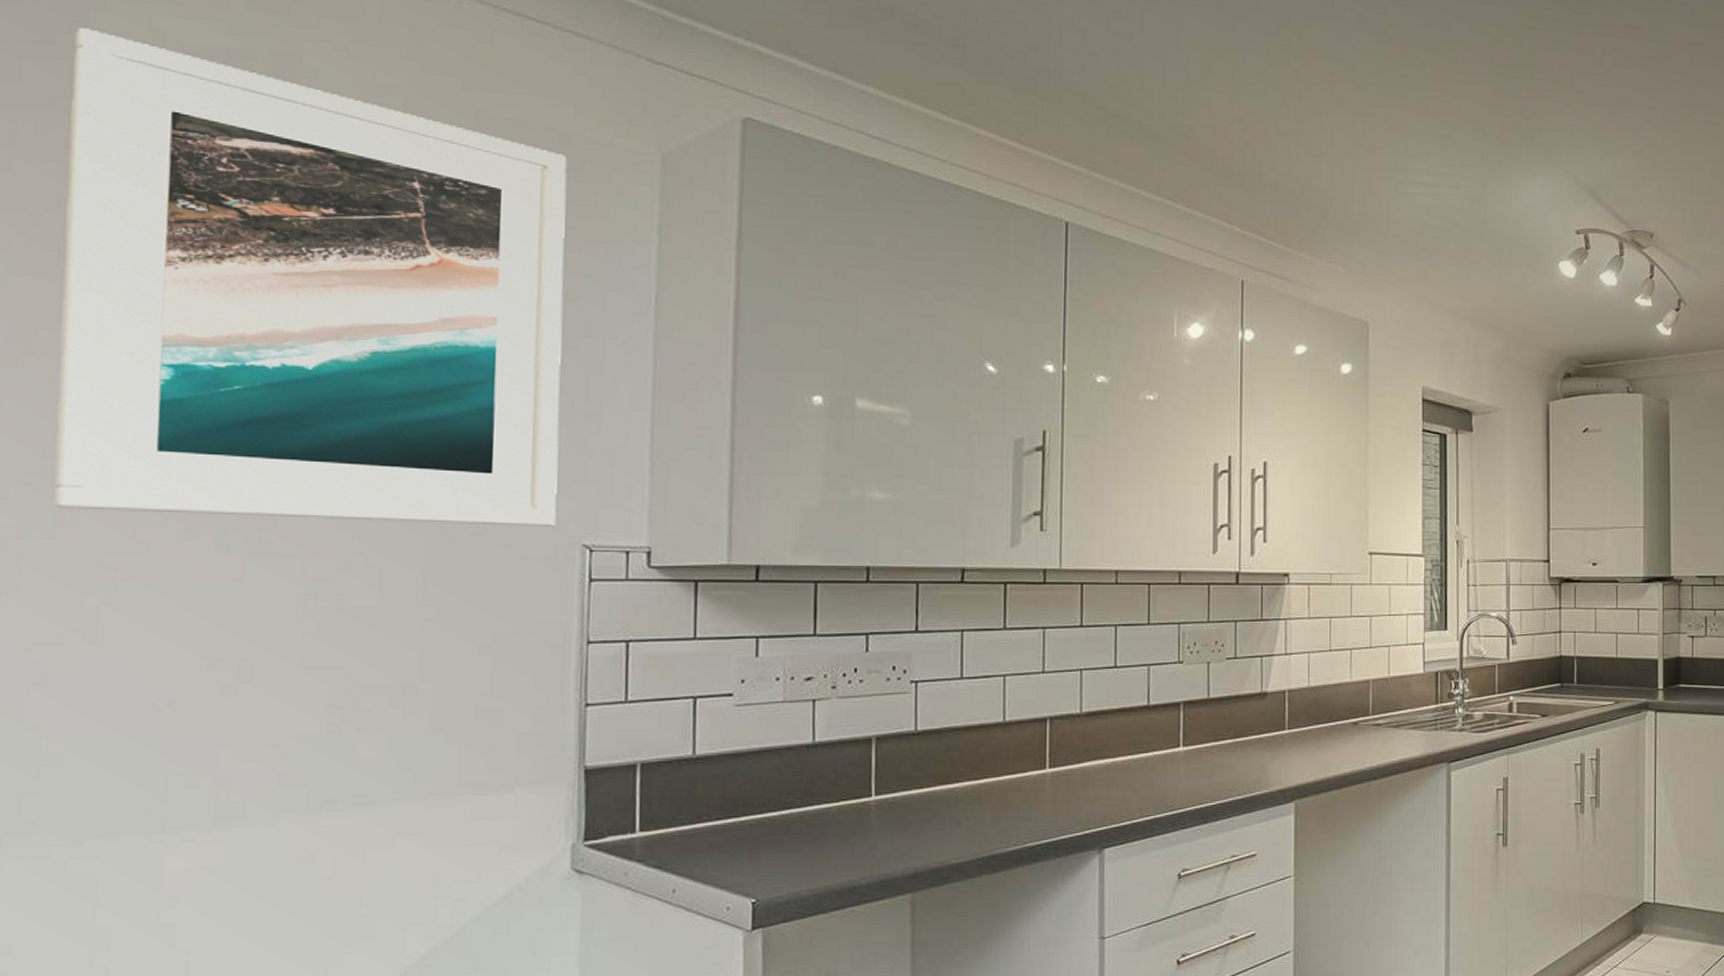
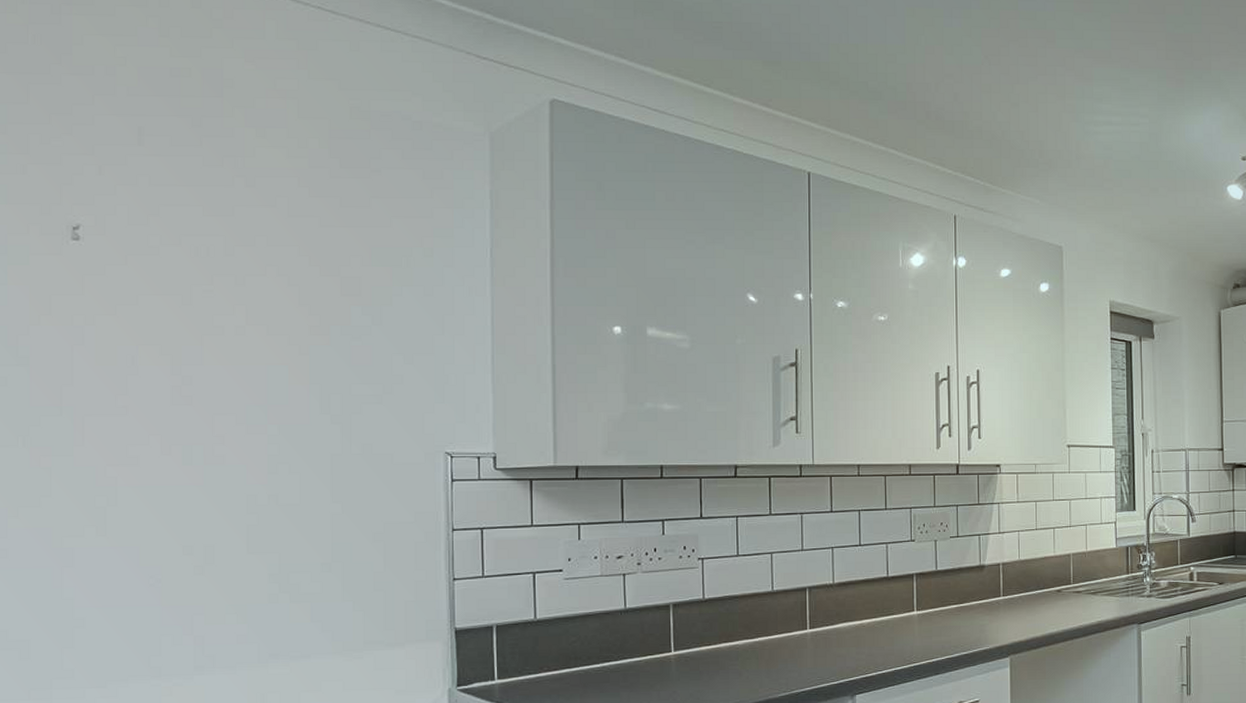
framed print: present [53,28,567,526] -> none [63,59,424,438]

